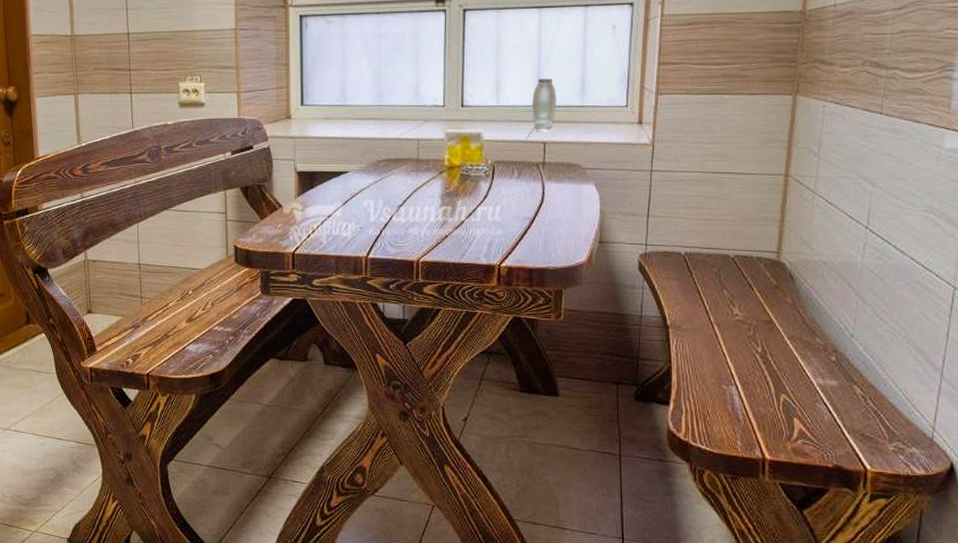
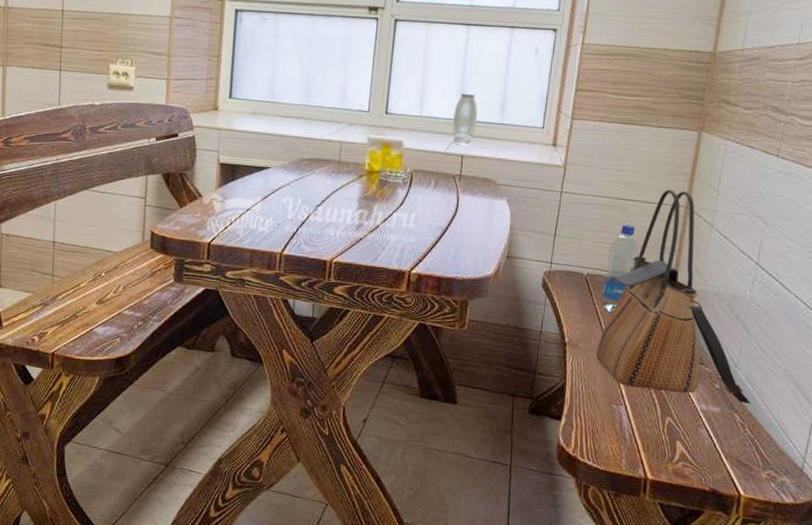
tote bag: none [700,158,871,375] -> present [595,189,751,404]
bottle: none [701,198,738,290] -> present [600,224,638,312]

